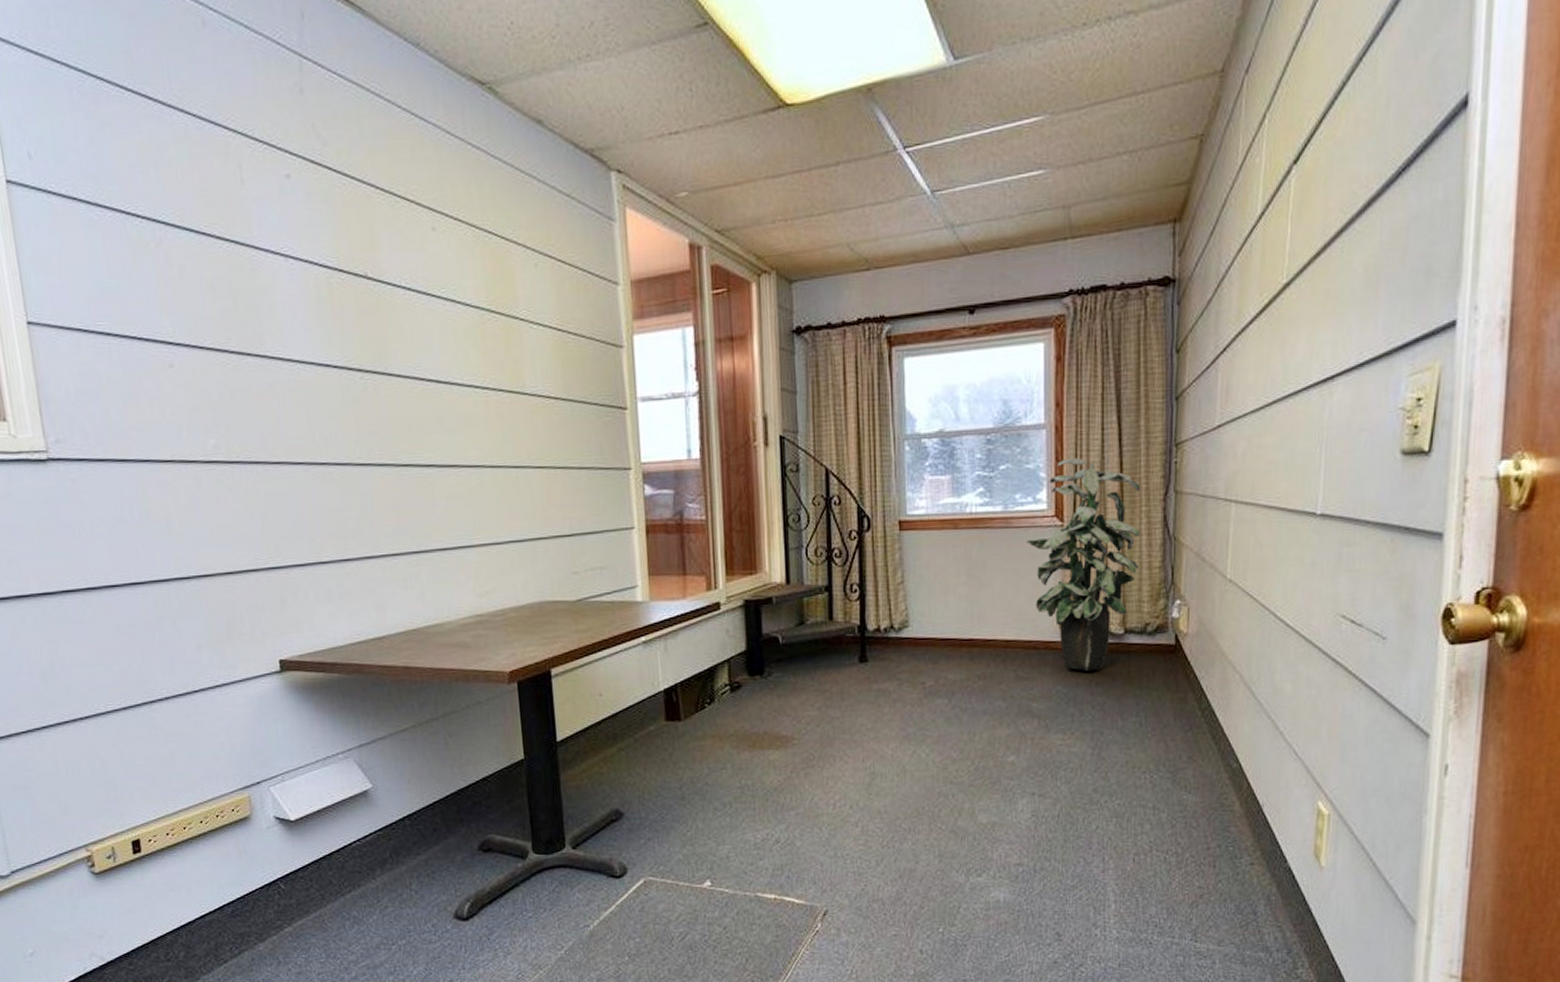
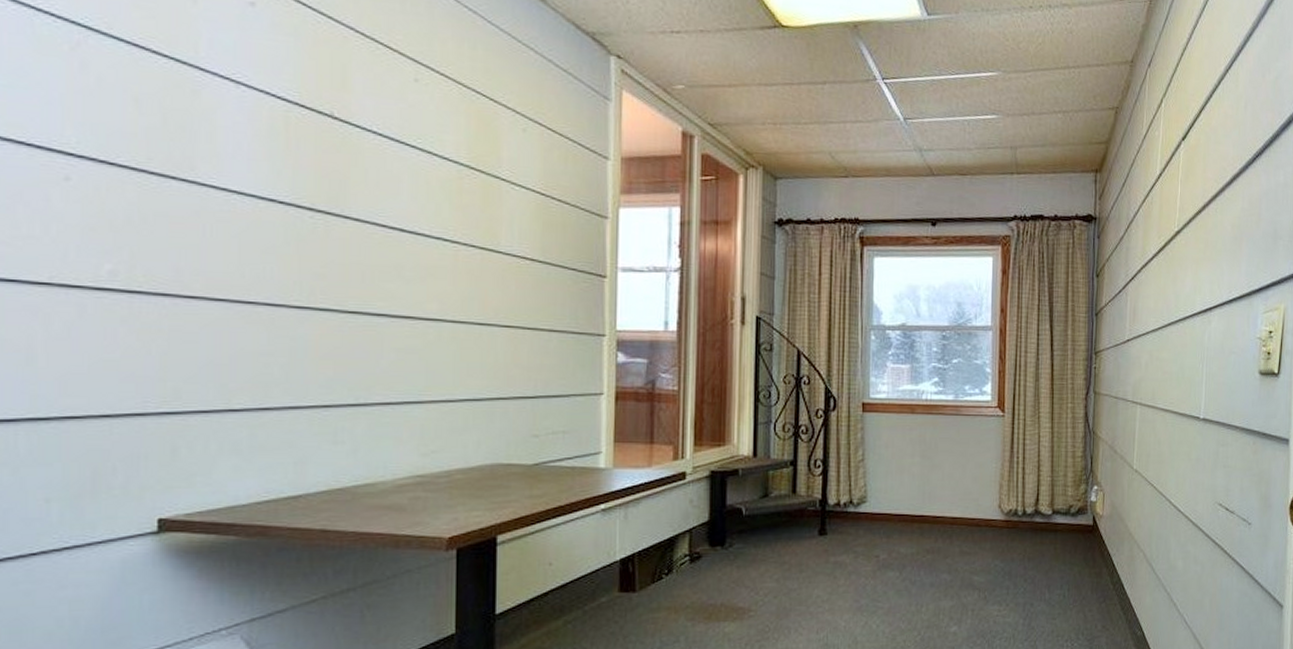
indoor plant: present [1026,457,1141,671] -> none [973,357,1067,547]

